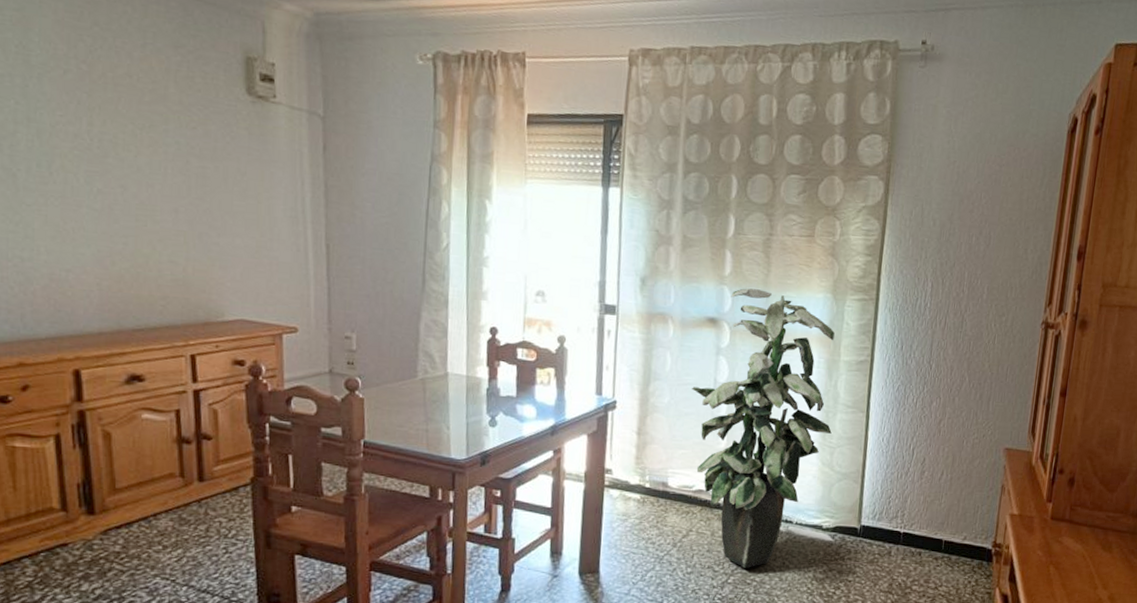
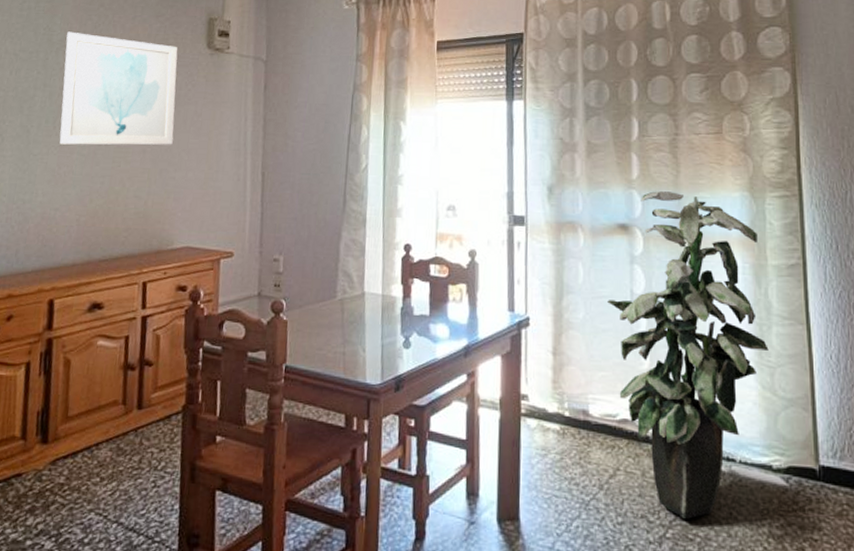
wall art: none [51,53,213,206] -> present [59,31,178,145]

